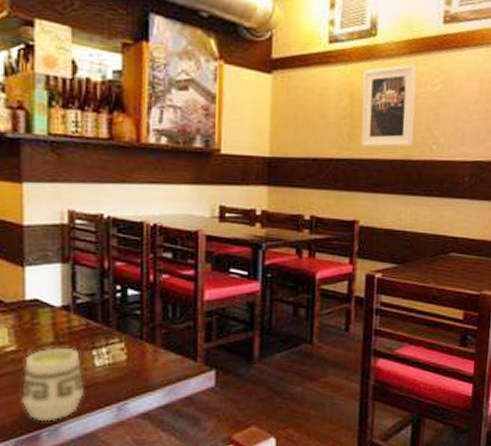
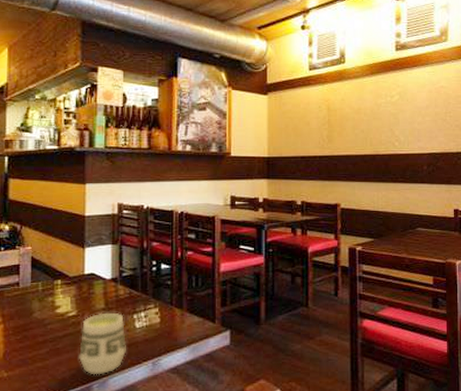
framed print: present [361,64,417,147] -> none [337,82,379,145]

